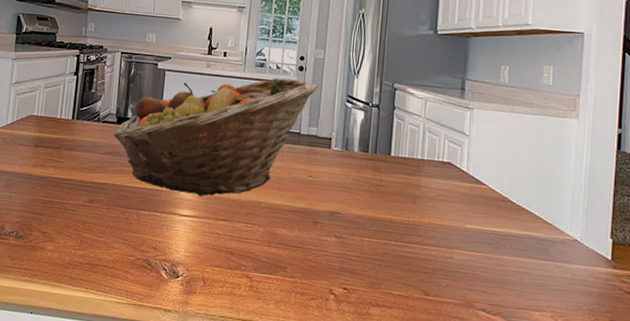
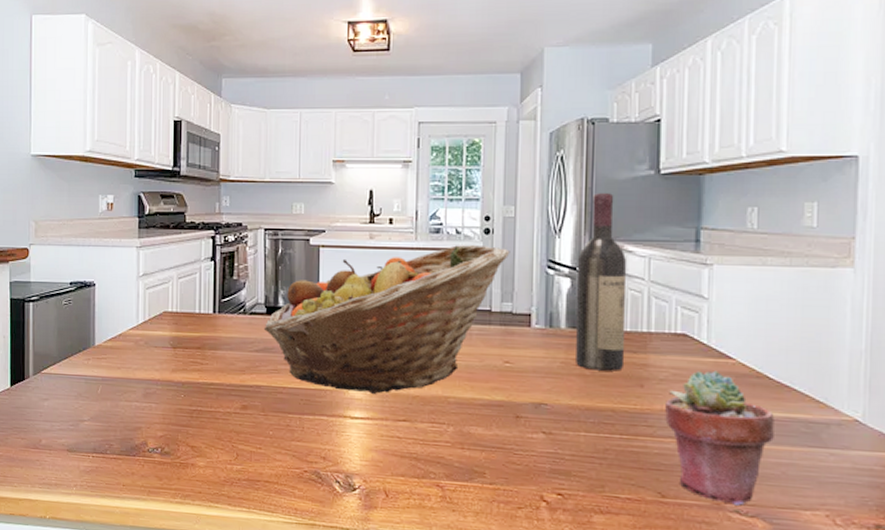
wine bottle: none [364,45,408,190] -> present [576,193,627,371]
potted succulent: none [431,193,515,305] -> present [665,370,775,506]

